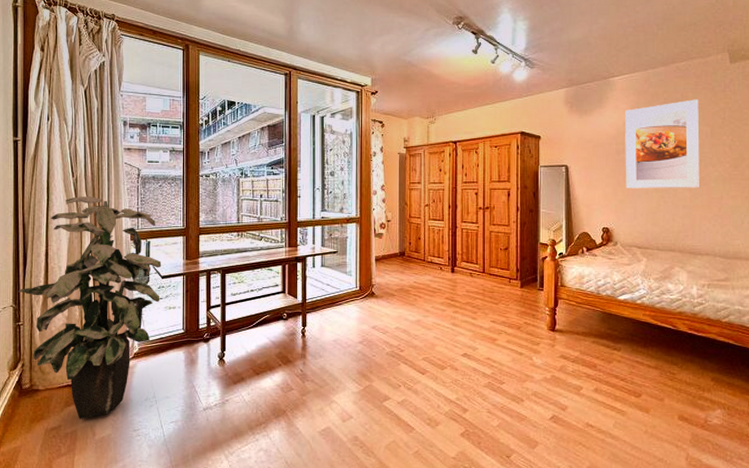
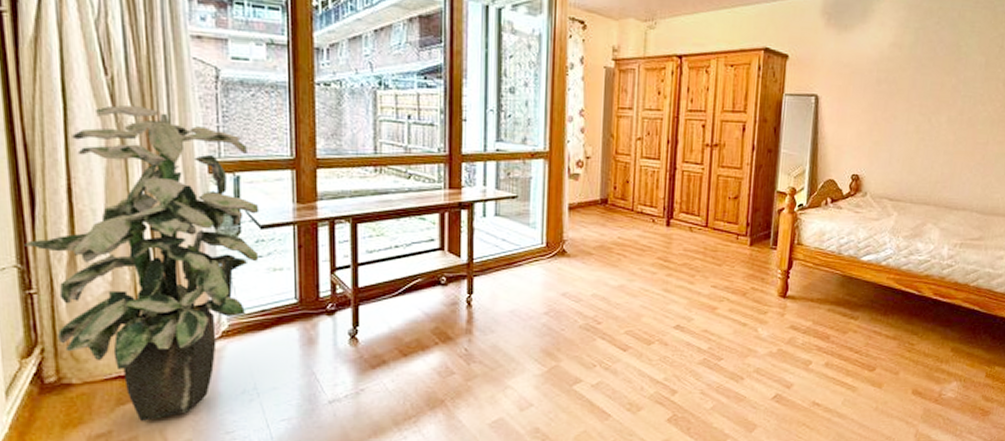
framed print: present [625,99,701,189] -> none [883,20,977,131]

